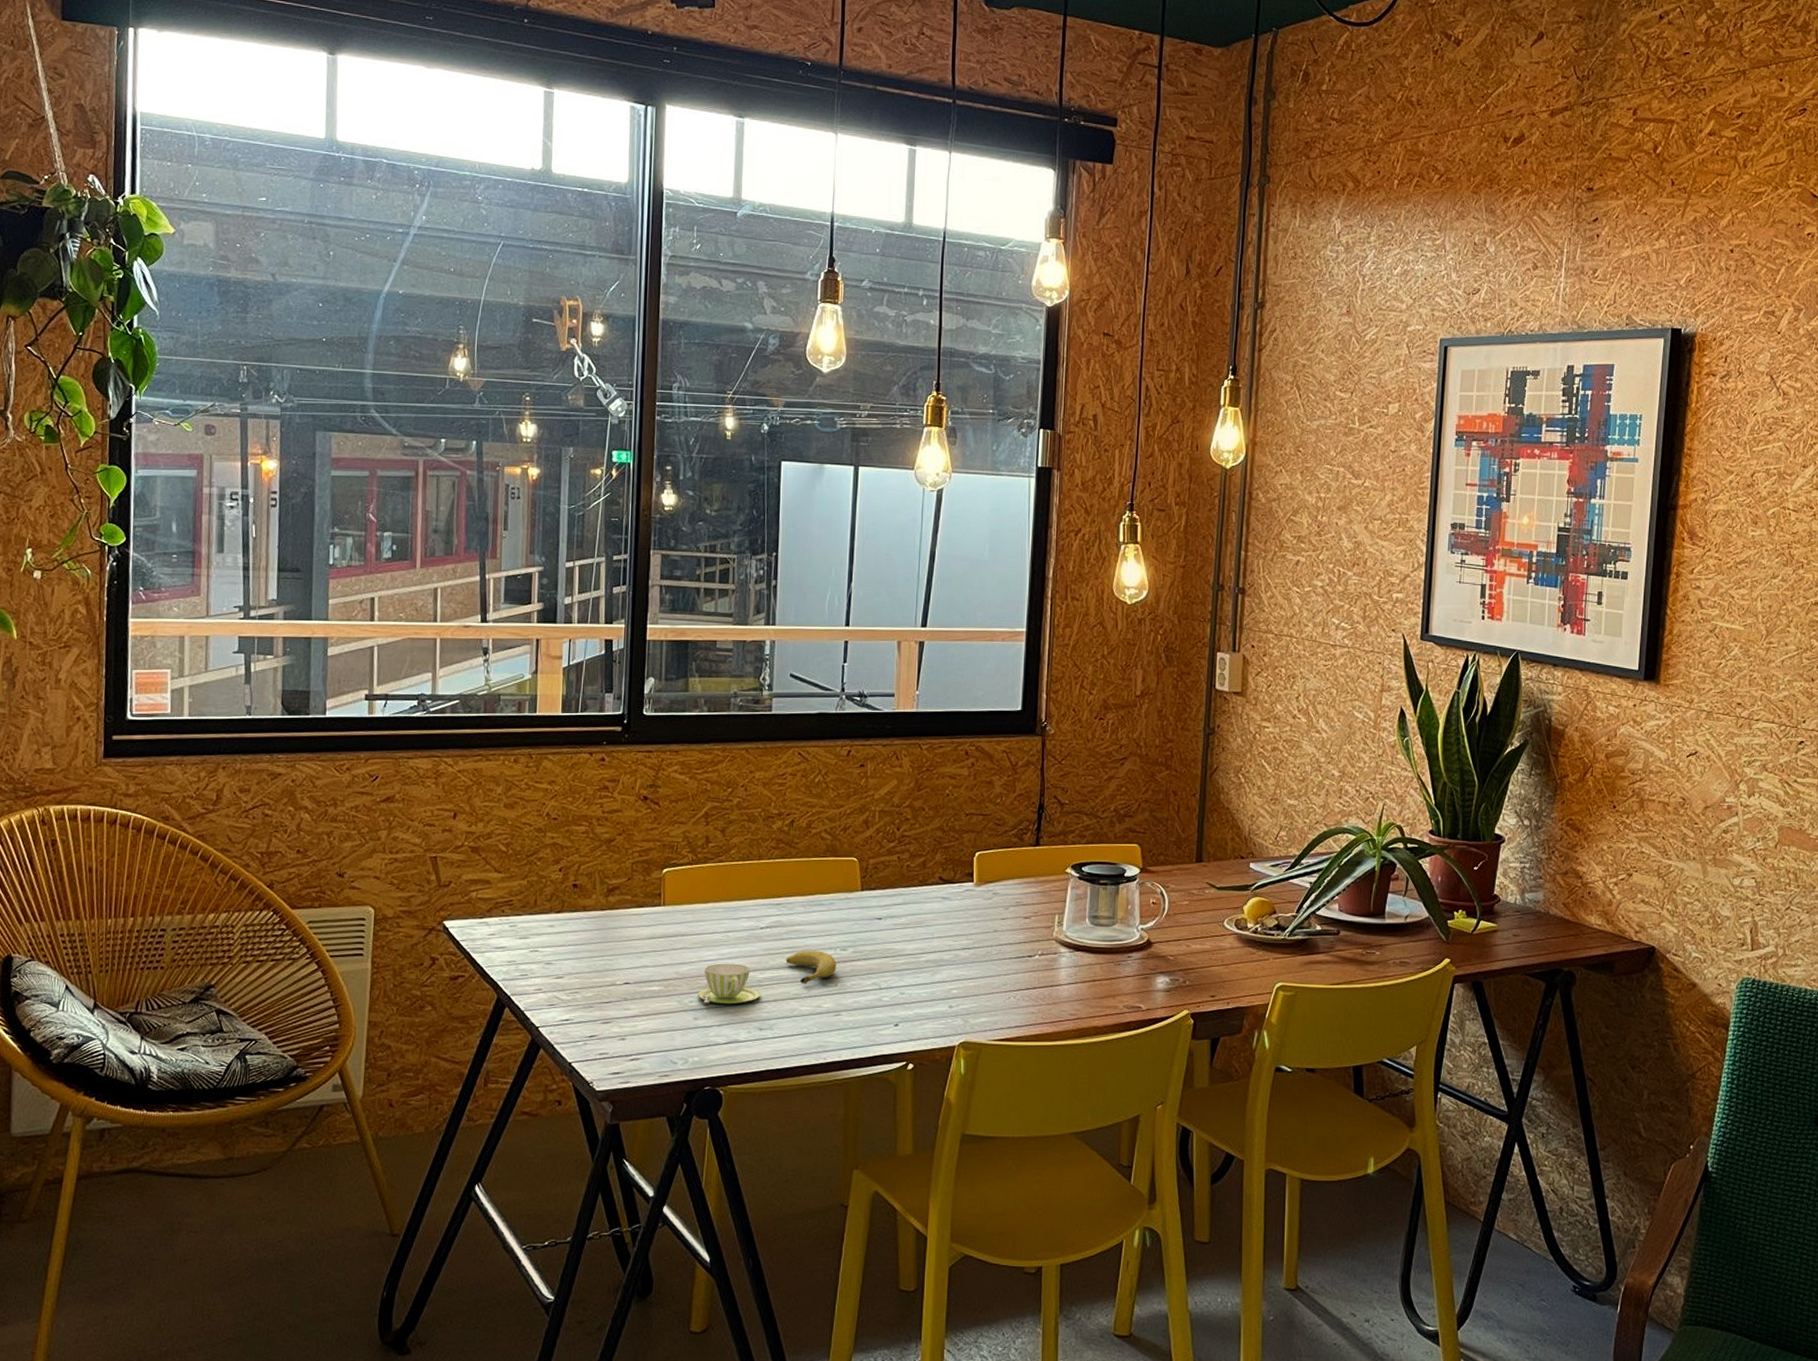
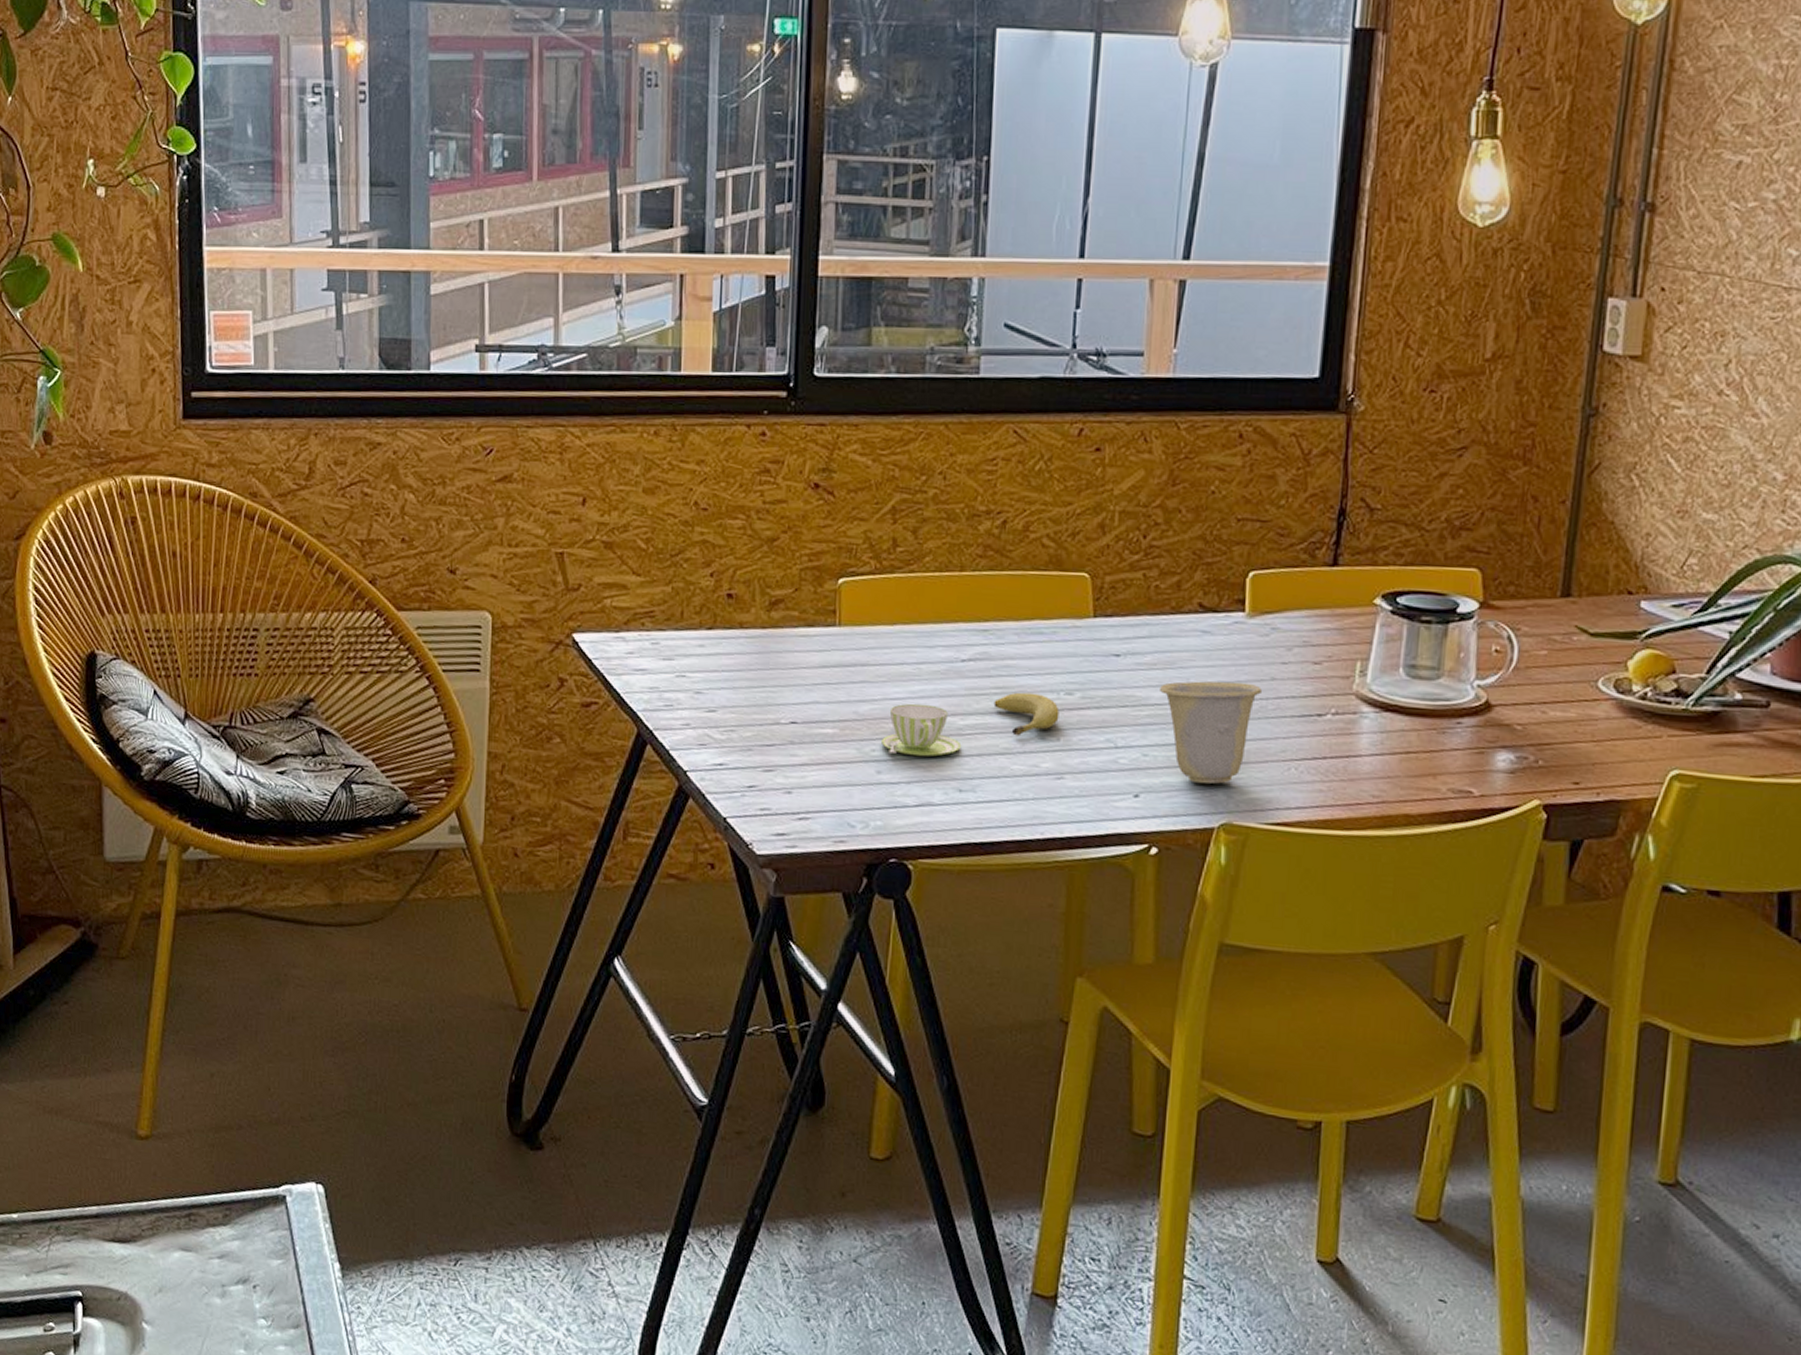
cup: none [912,934,987,1013] -> present [1160,681,1262,784]

